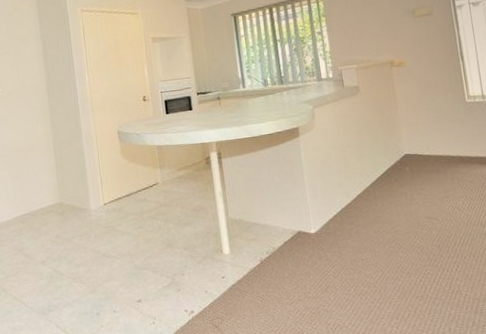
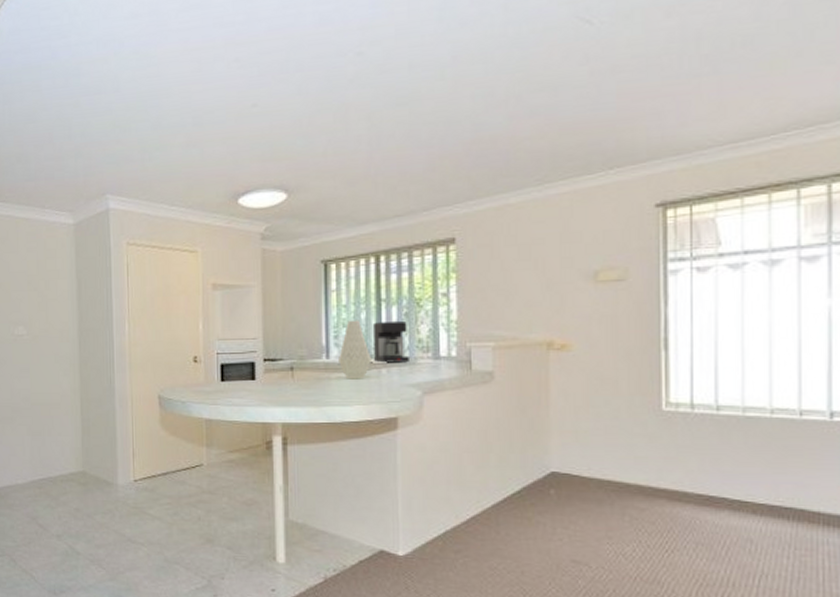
vase: none [252,57,275,103] -> present [339,320,371,379]
coffee maker: none [273,55,302,88] -> present [372,322,411,363]

